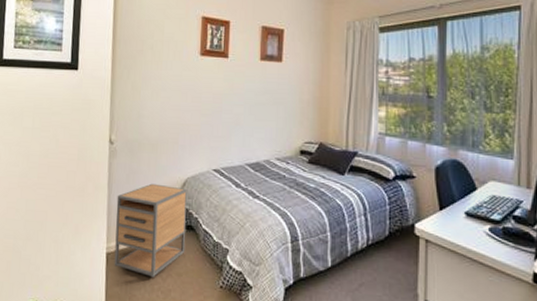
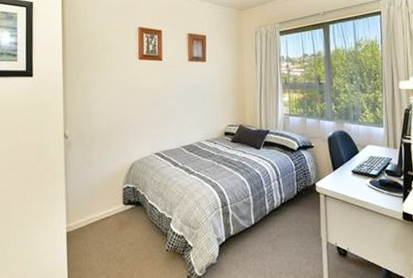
nightstand: present [114,183,187,278] -> none [73,169,135,250]

